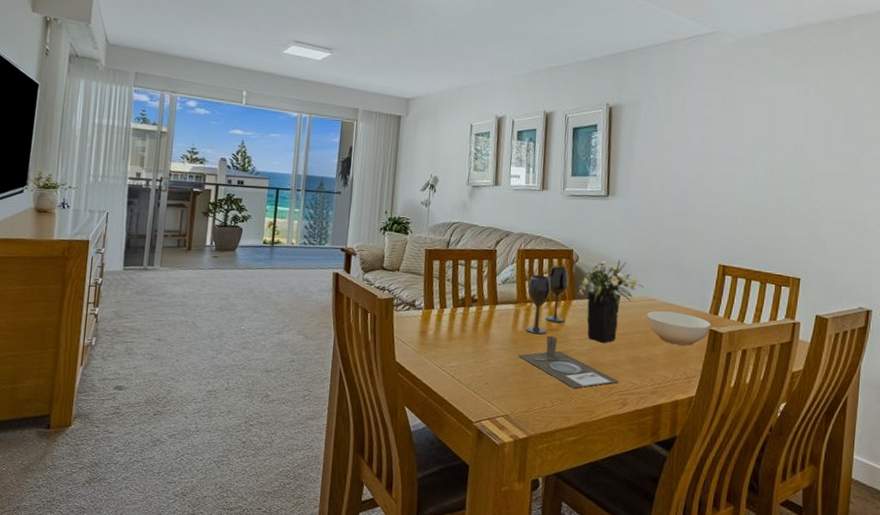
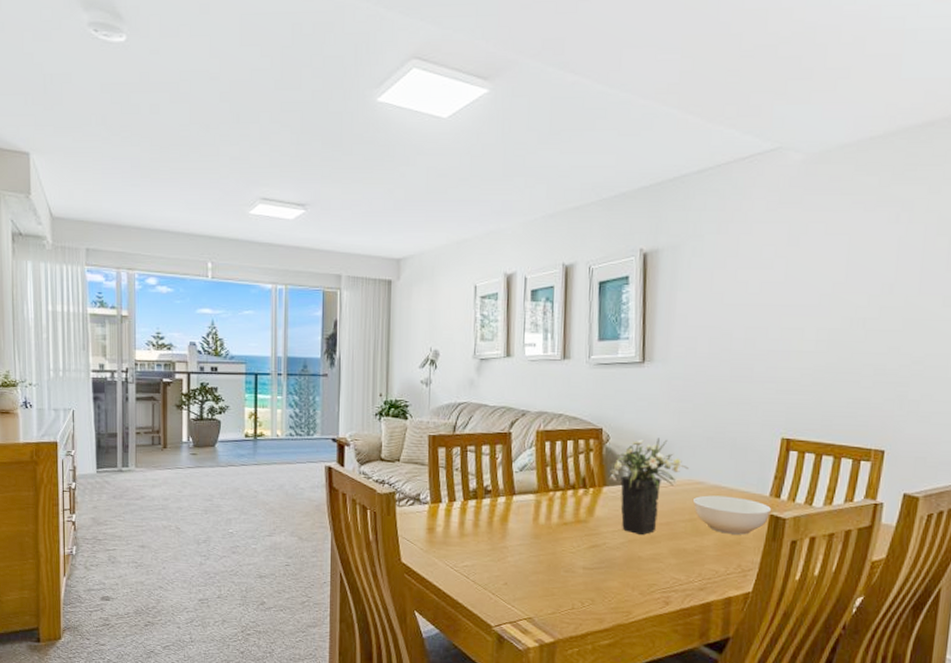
place setting: present [518,335,619,389] -> none [540,528,661,587]
wine glass: present [525,274,552,335] -> none [549,459,578,528]
wine glass: present [545,266,569,323] -> none [571,449,598,513]

